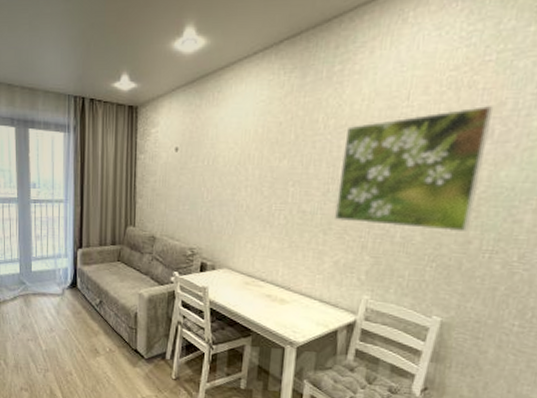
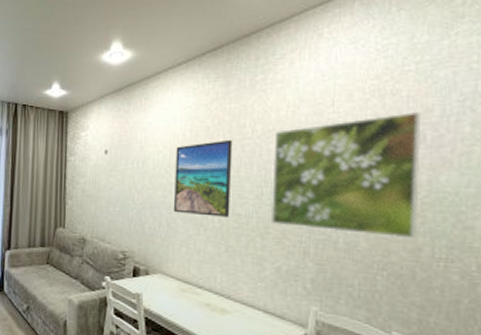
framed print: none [241,135,304,214] -> present [173,139,233,217]

